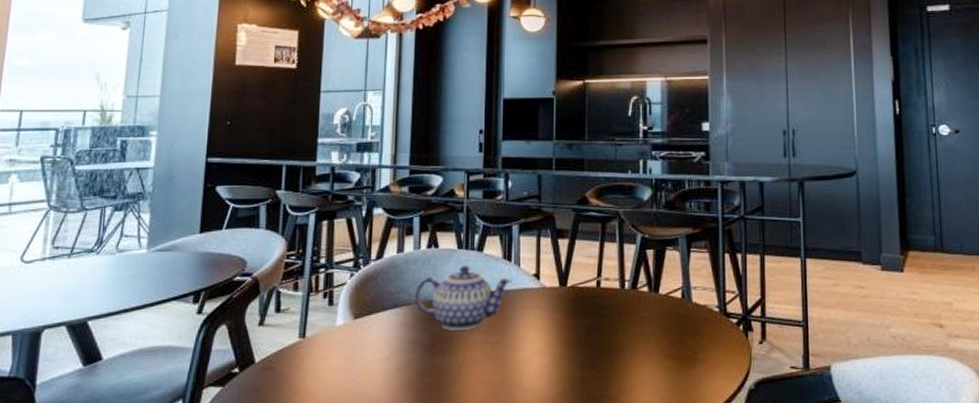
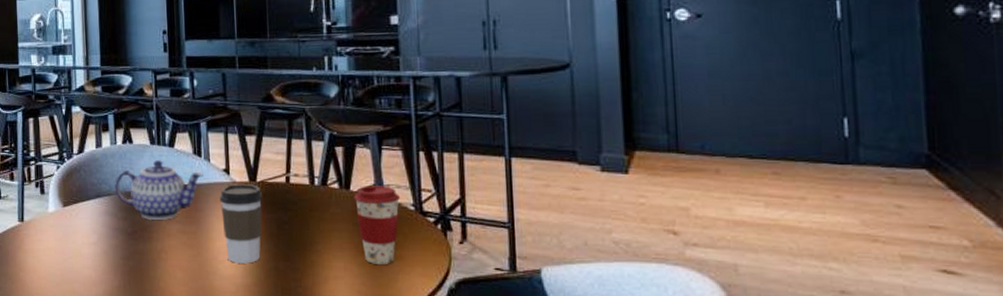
coffee cup: none [528,289,573,374] -> present [219,184,263,264]
coffee cup: none [662,288,707,368] -> present [354,186,401,264]

